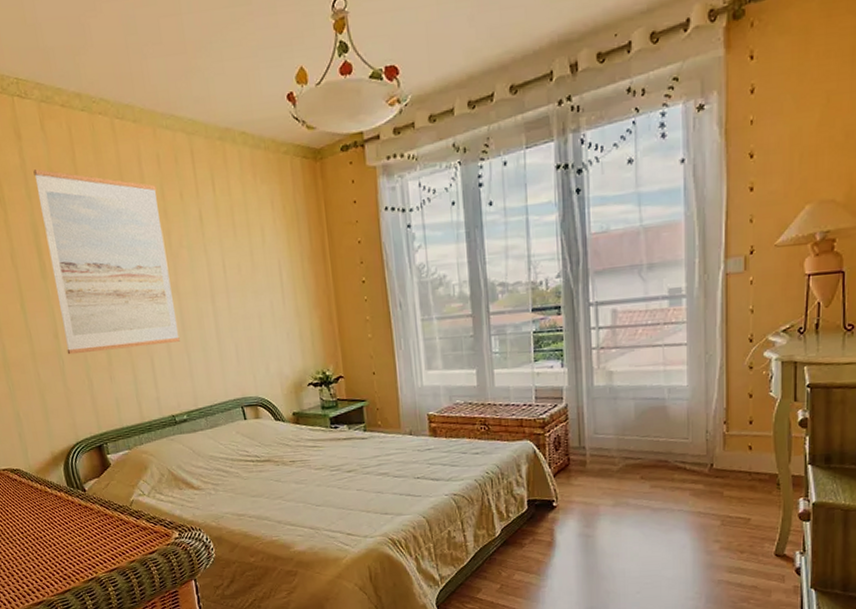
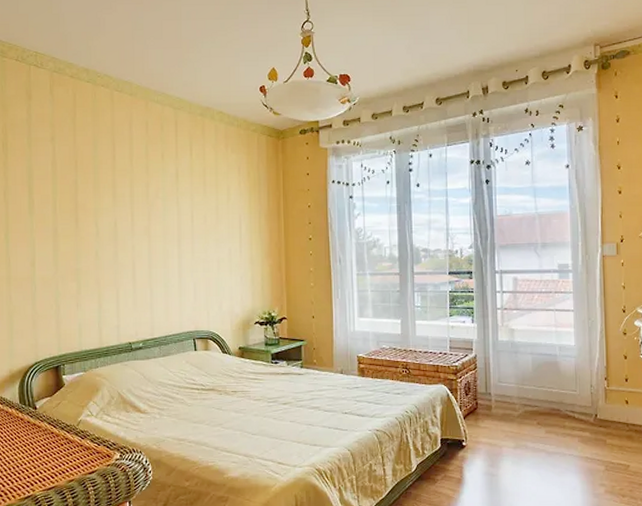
wall art: present [33,169,180,355] -> none [37,124,145,282]

